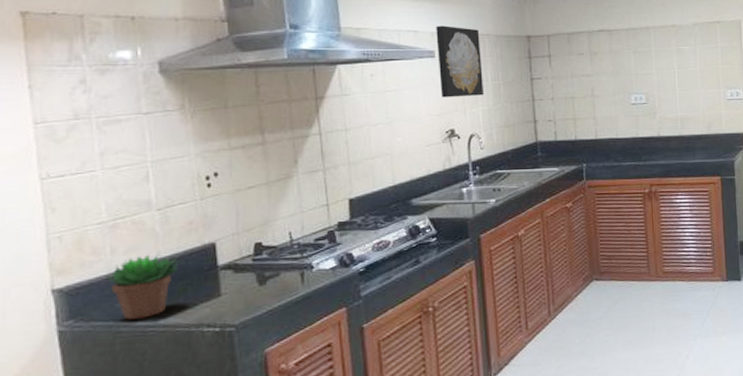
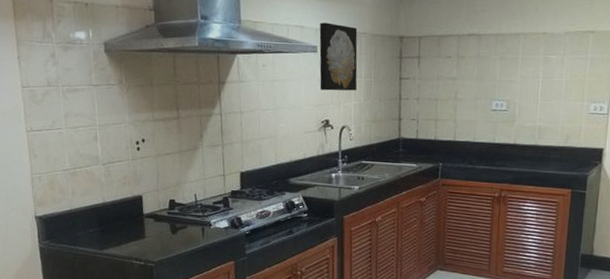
succulent plant: present [105,255,179,320] -> none [69,199,117,247]

